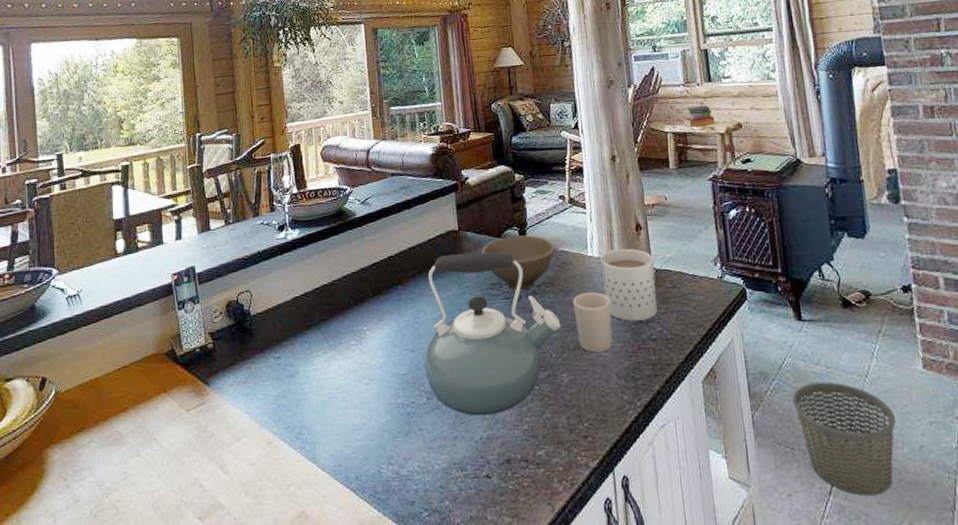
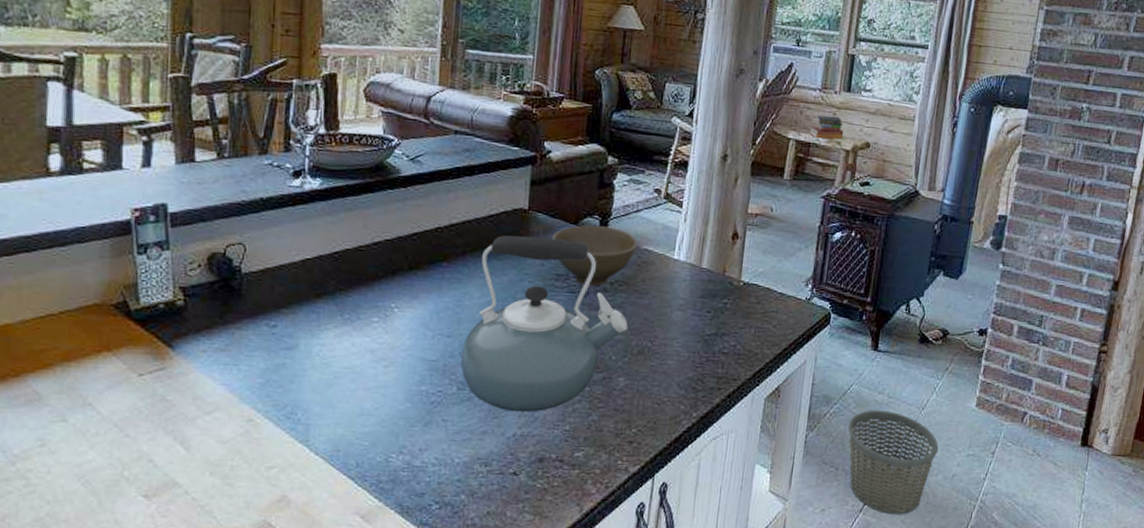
mug: present [573,291,613,353] -> none [643,296,688,360]
mug: present [600,248,658,321] -> none [682,255,744,333]

